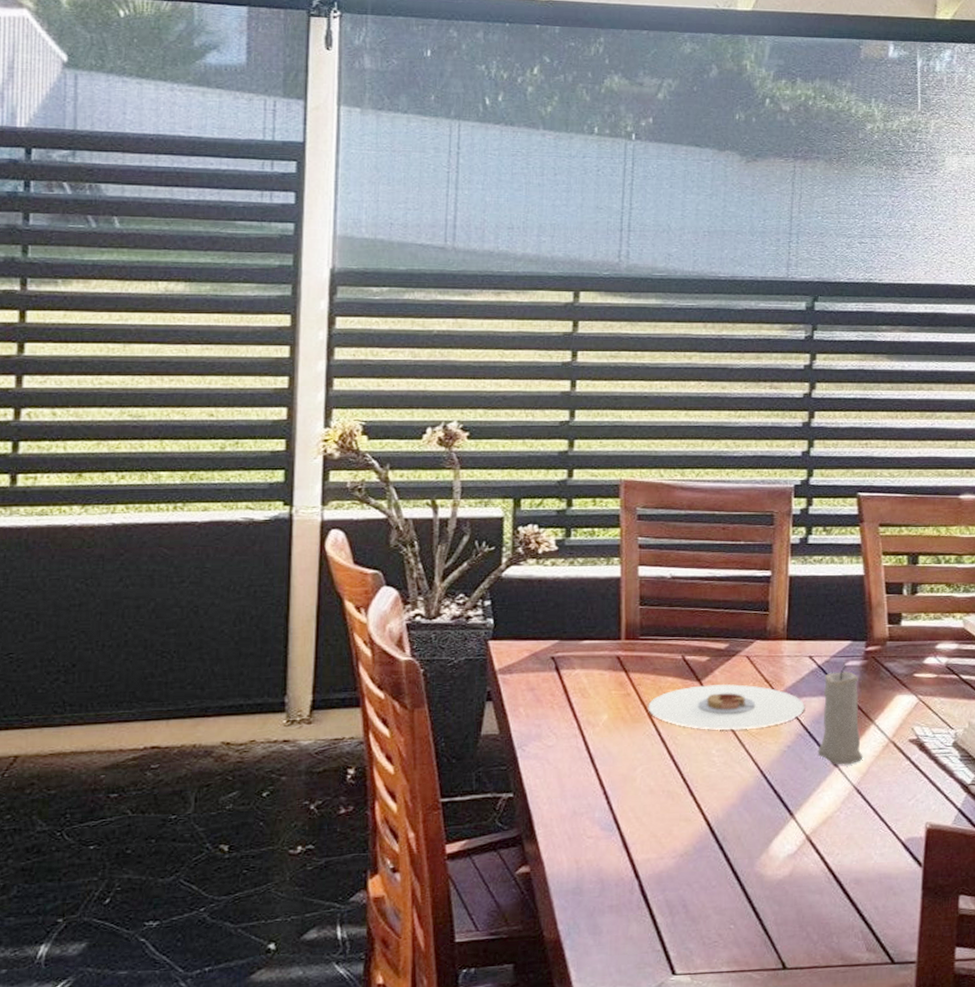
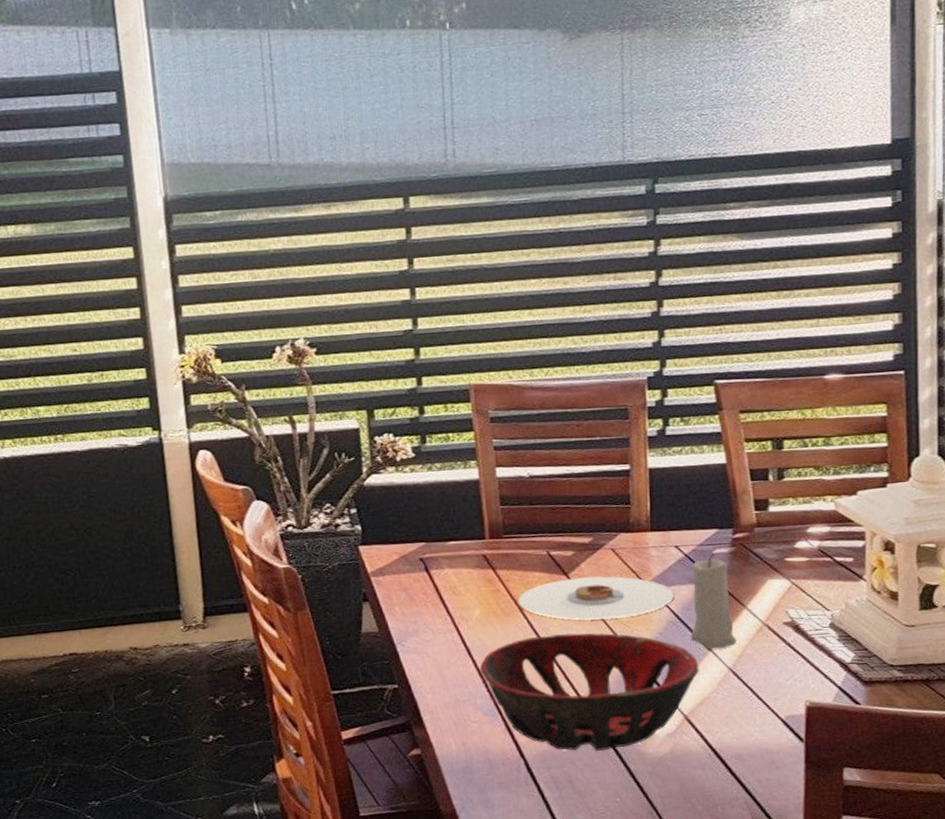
decorative bowl: none [601,743,824,873] -> present [479,632,699,751]

